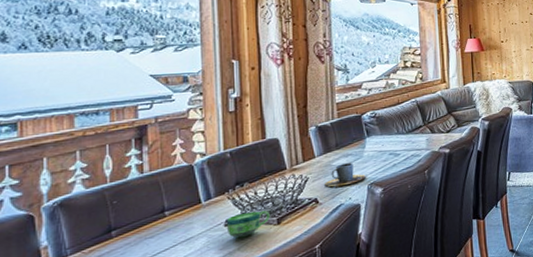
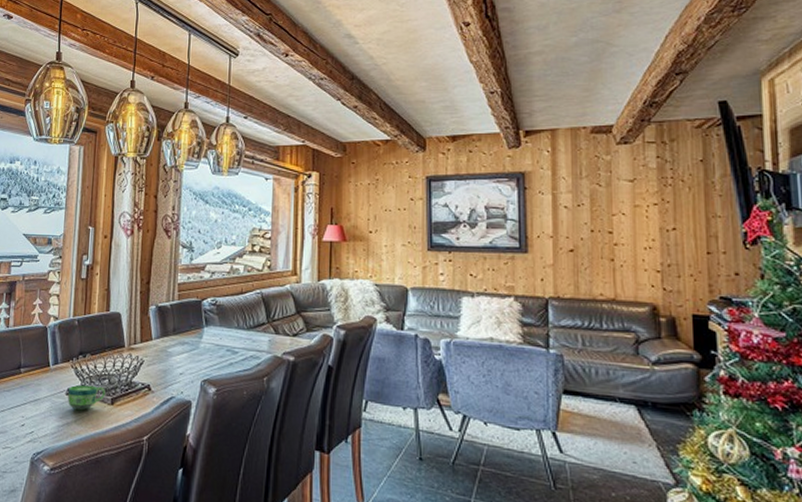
cup: present [325,163,366,187] -> none [159,352,200,377]

